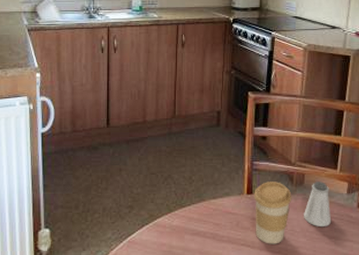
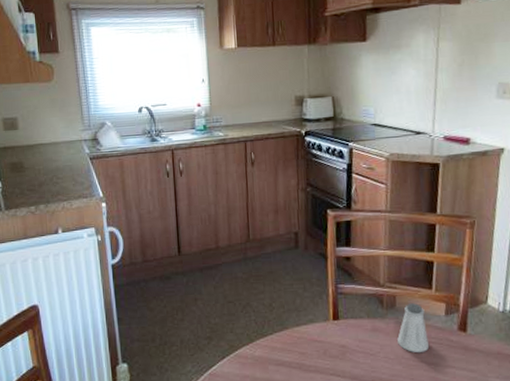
coffee cup: present [254,182,292,244] -> none [340,305,384,373]

